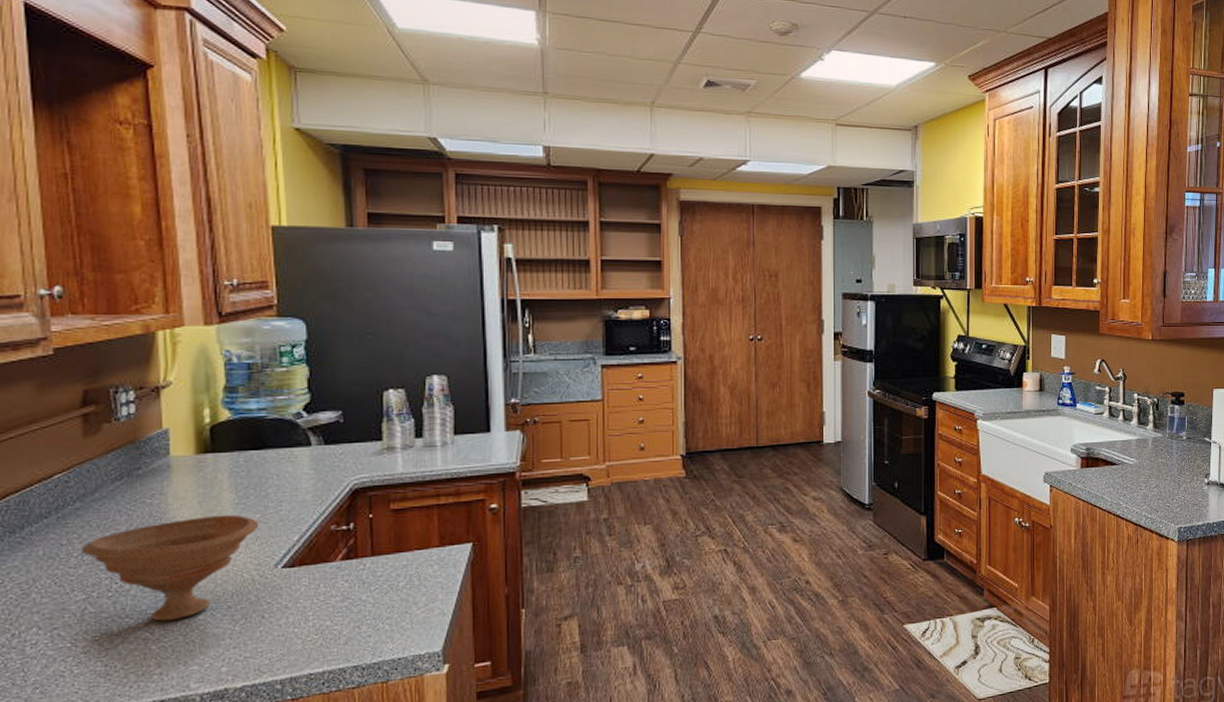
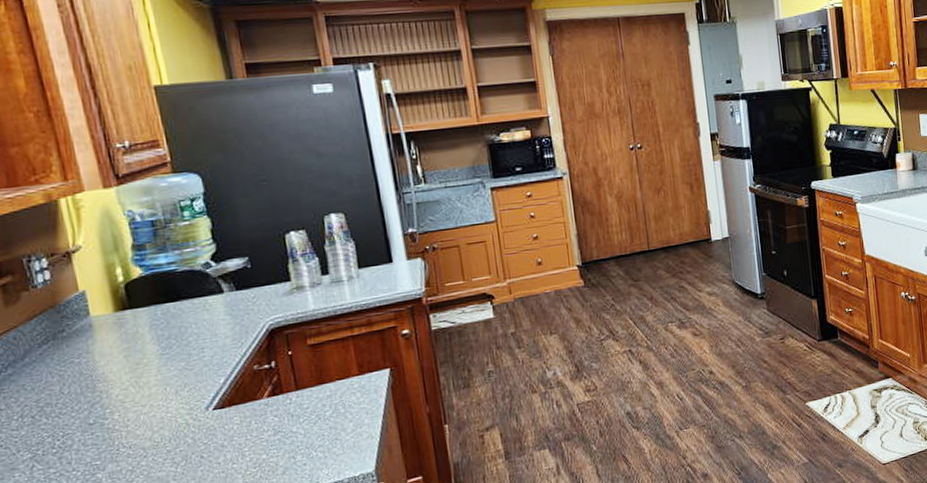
bowl: present [81,514,259,622] -> none [20,365,186,471]

